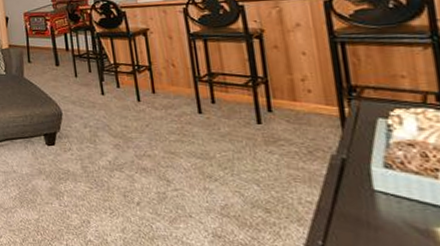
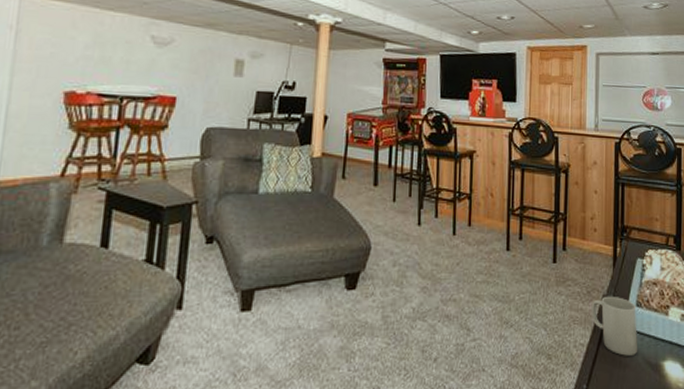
cup: none [316,156,395,218] -> present [591,296,638,356]

